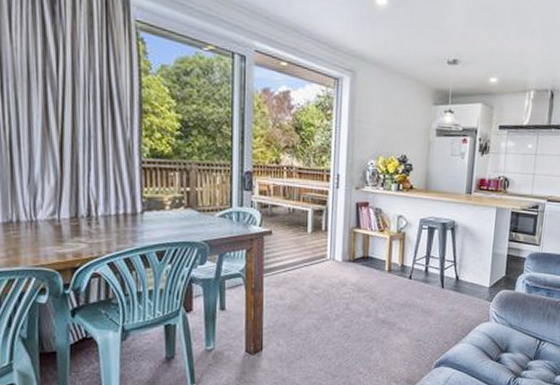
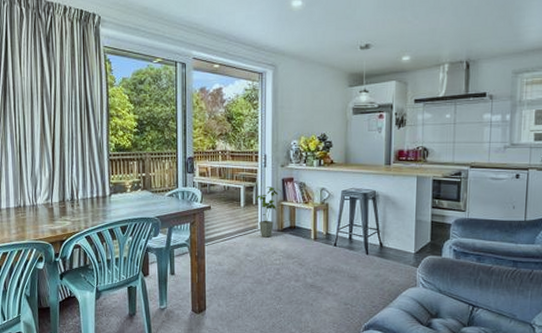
house plant: none [325,211,356,268] -> present [256,187,282,238]

